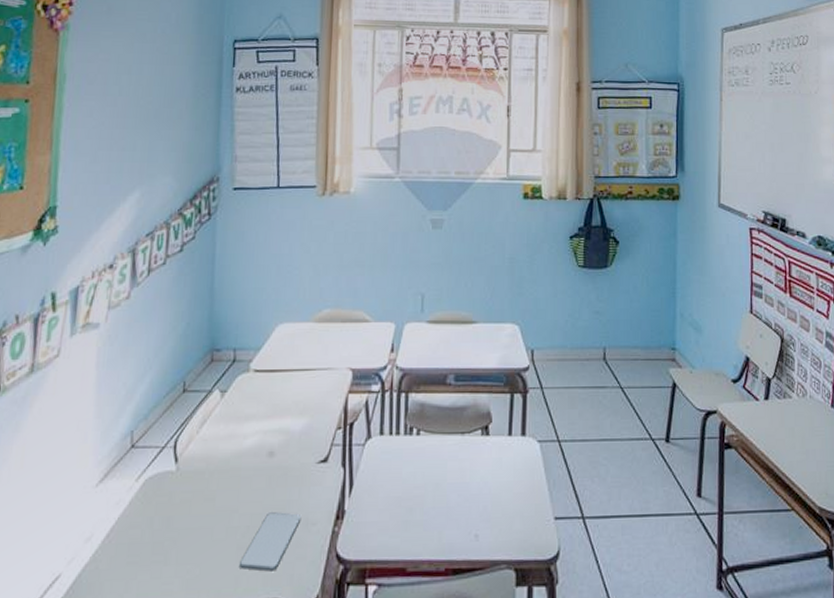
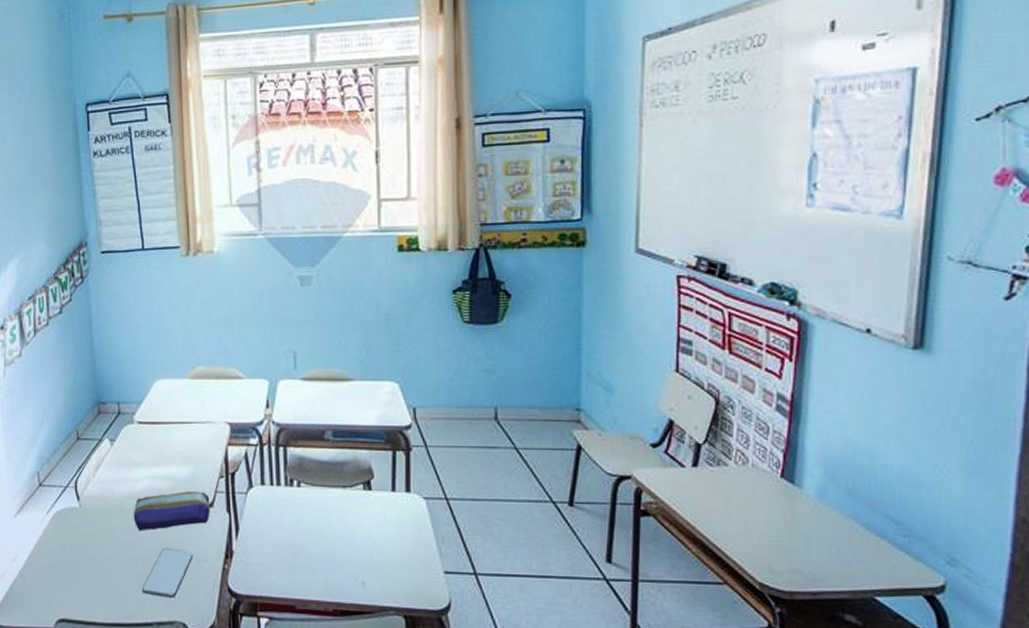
pencil case: none [237,446,325,495] -> present [133,491,211,531]

